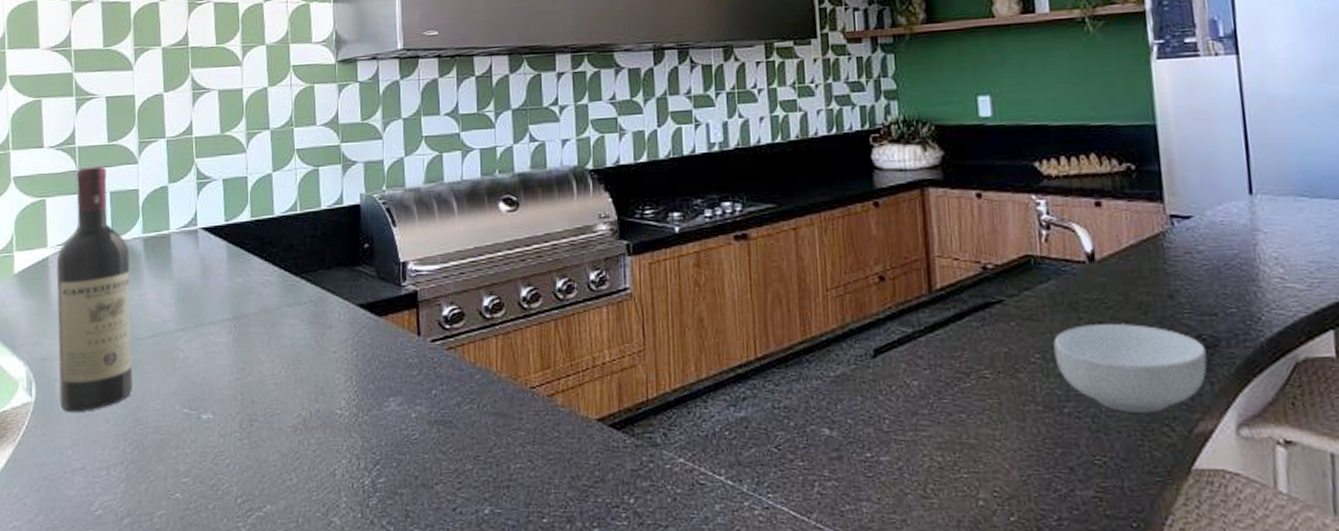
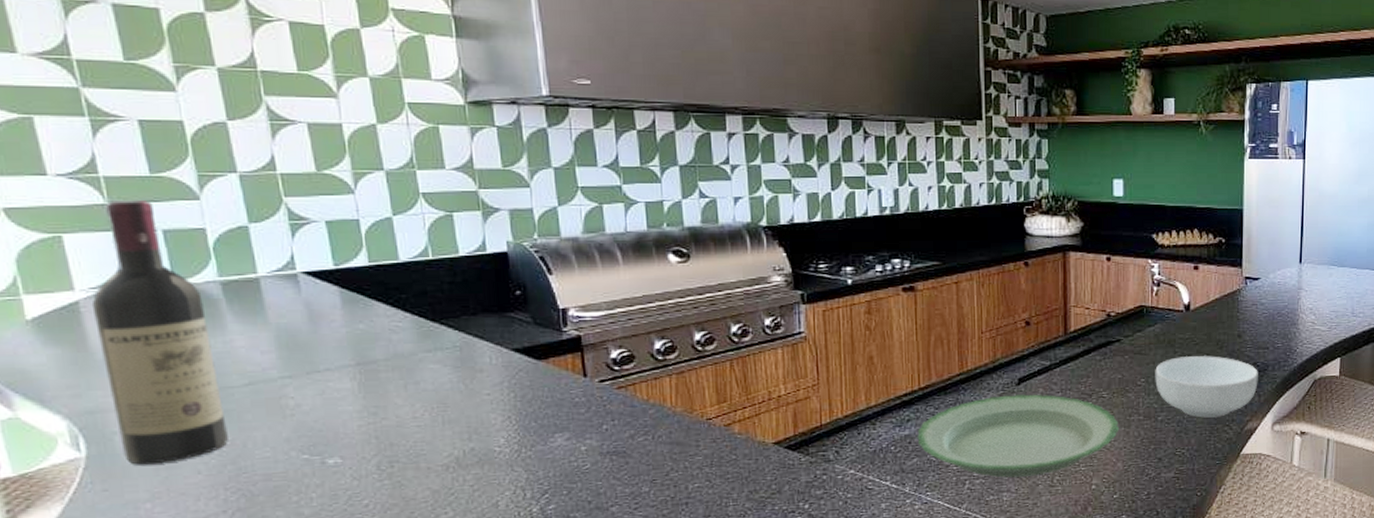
plate: none [755,370,1011,482] -> present [917,394,1120,478]

